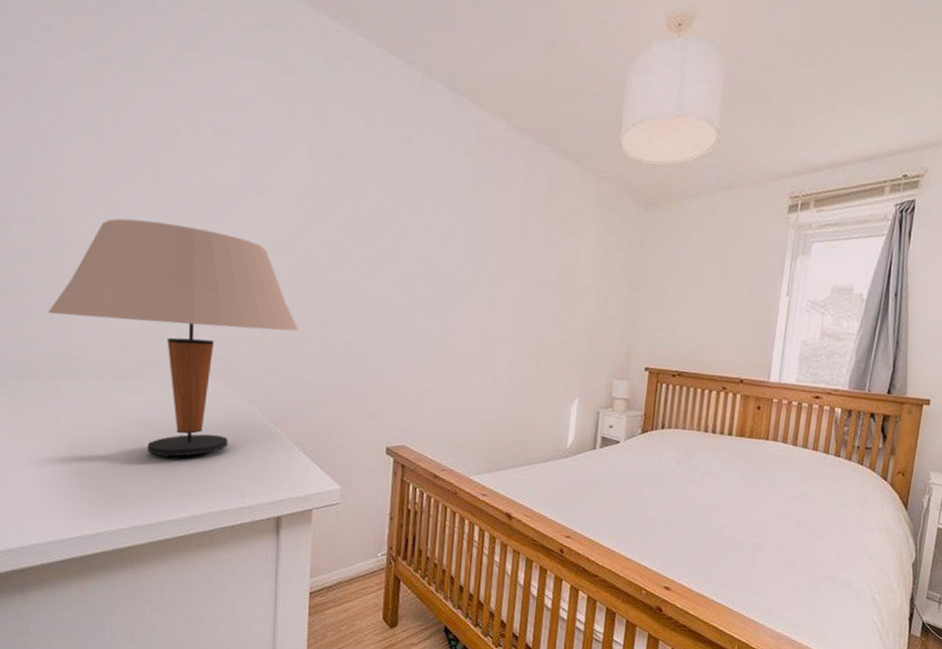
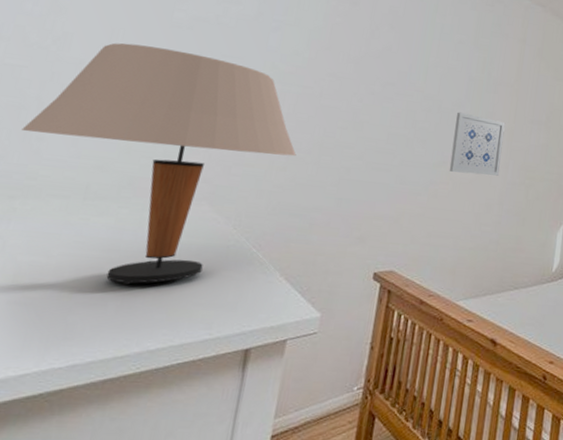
wall art: none [453,277,511,347] -> present [449,112,506,176]

